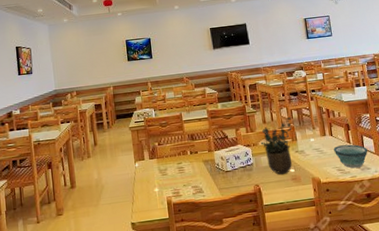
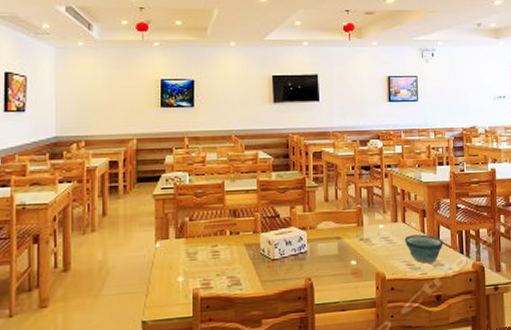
potted plant: present [260,117,293,175] -> none [319,196,360,267]

